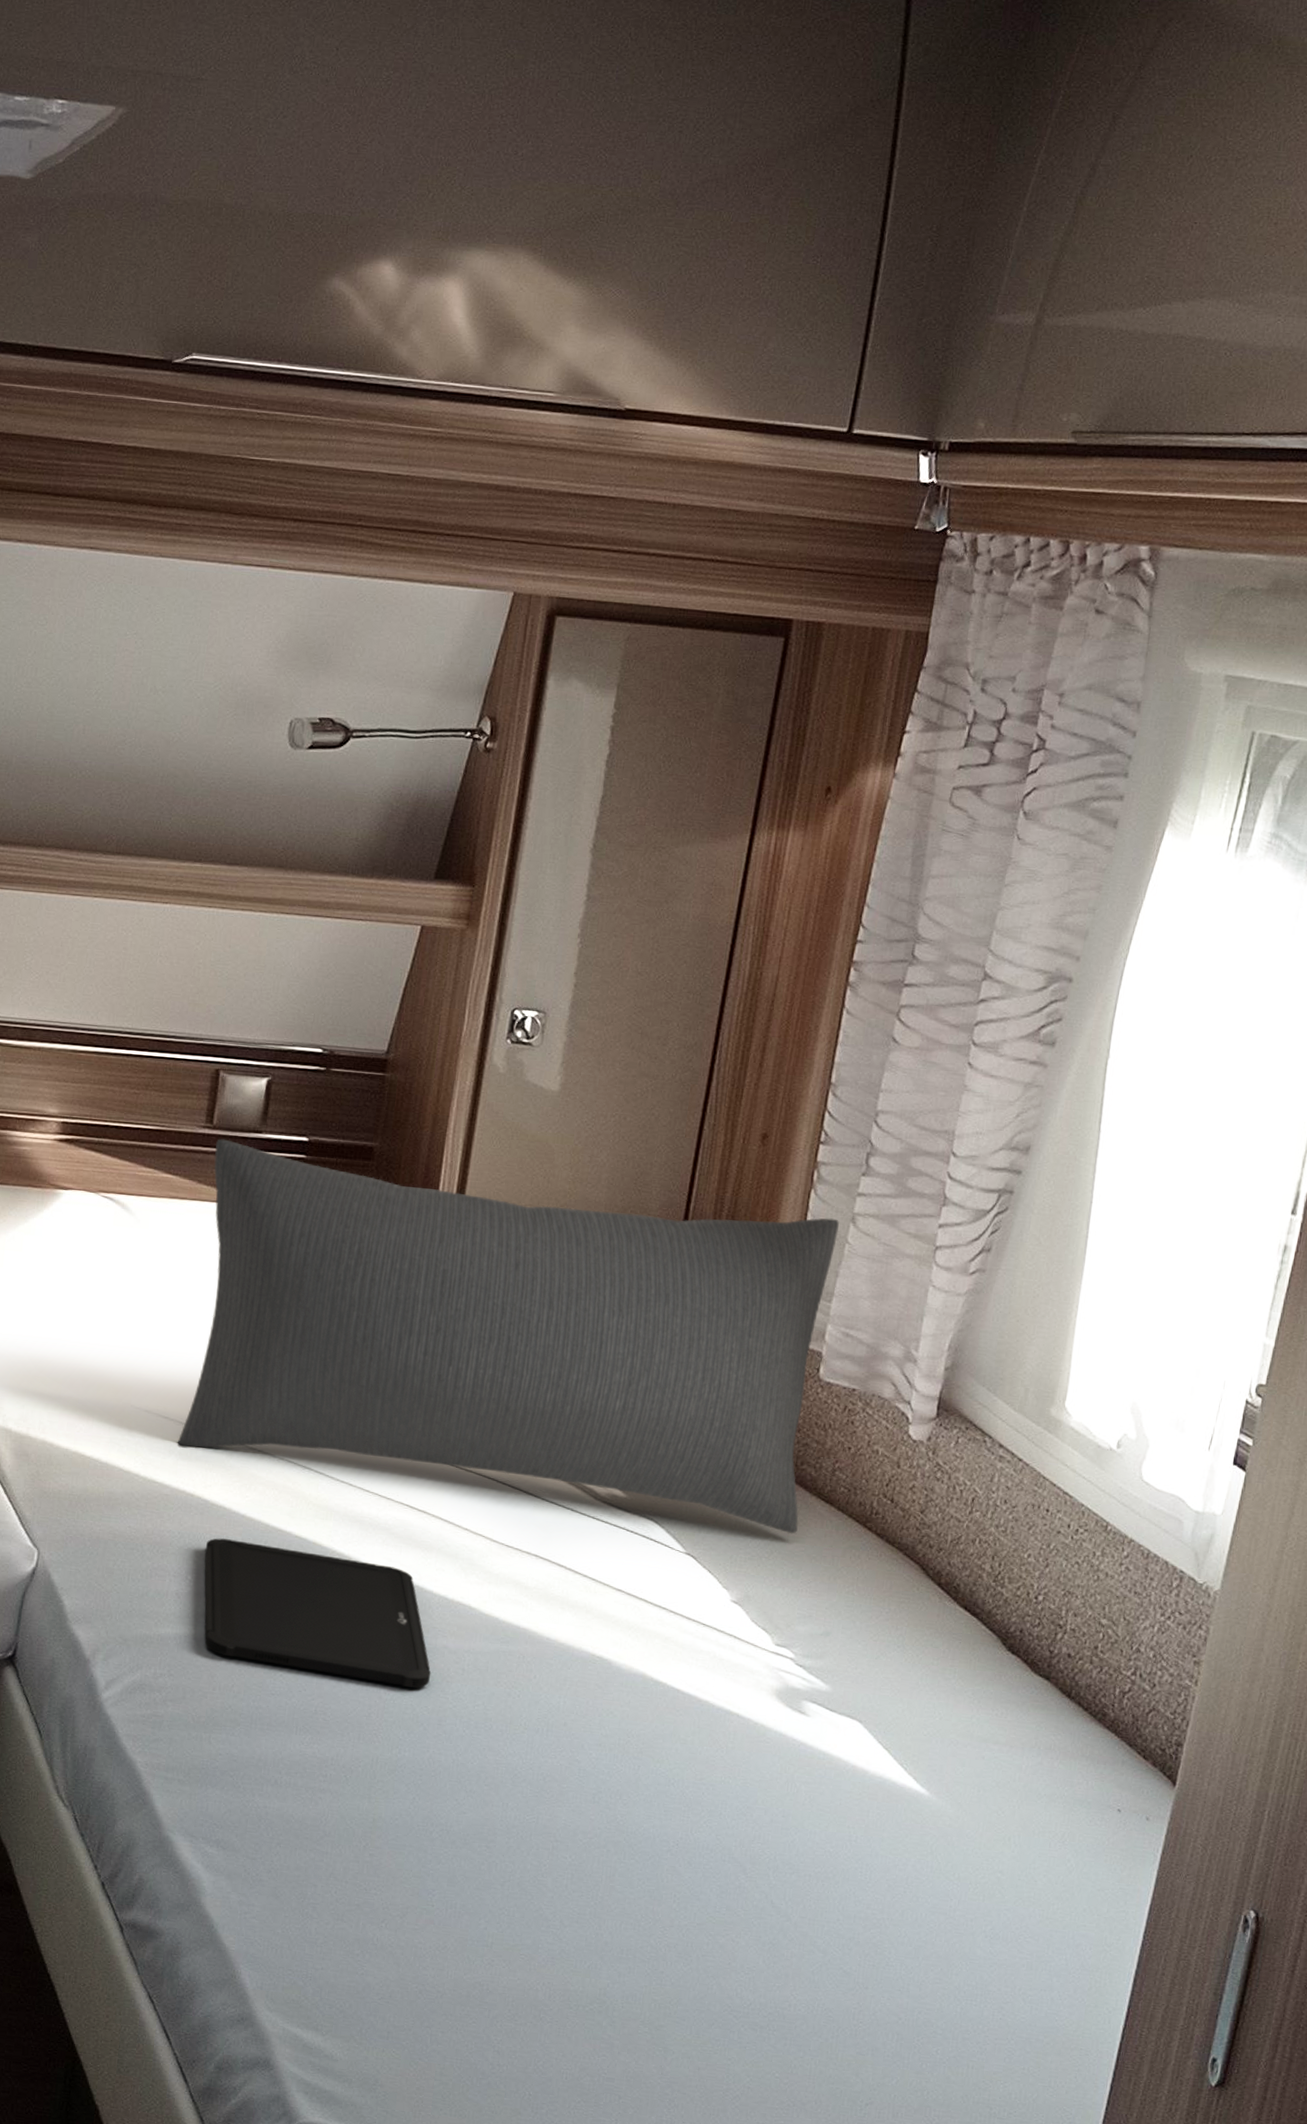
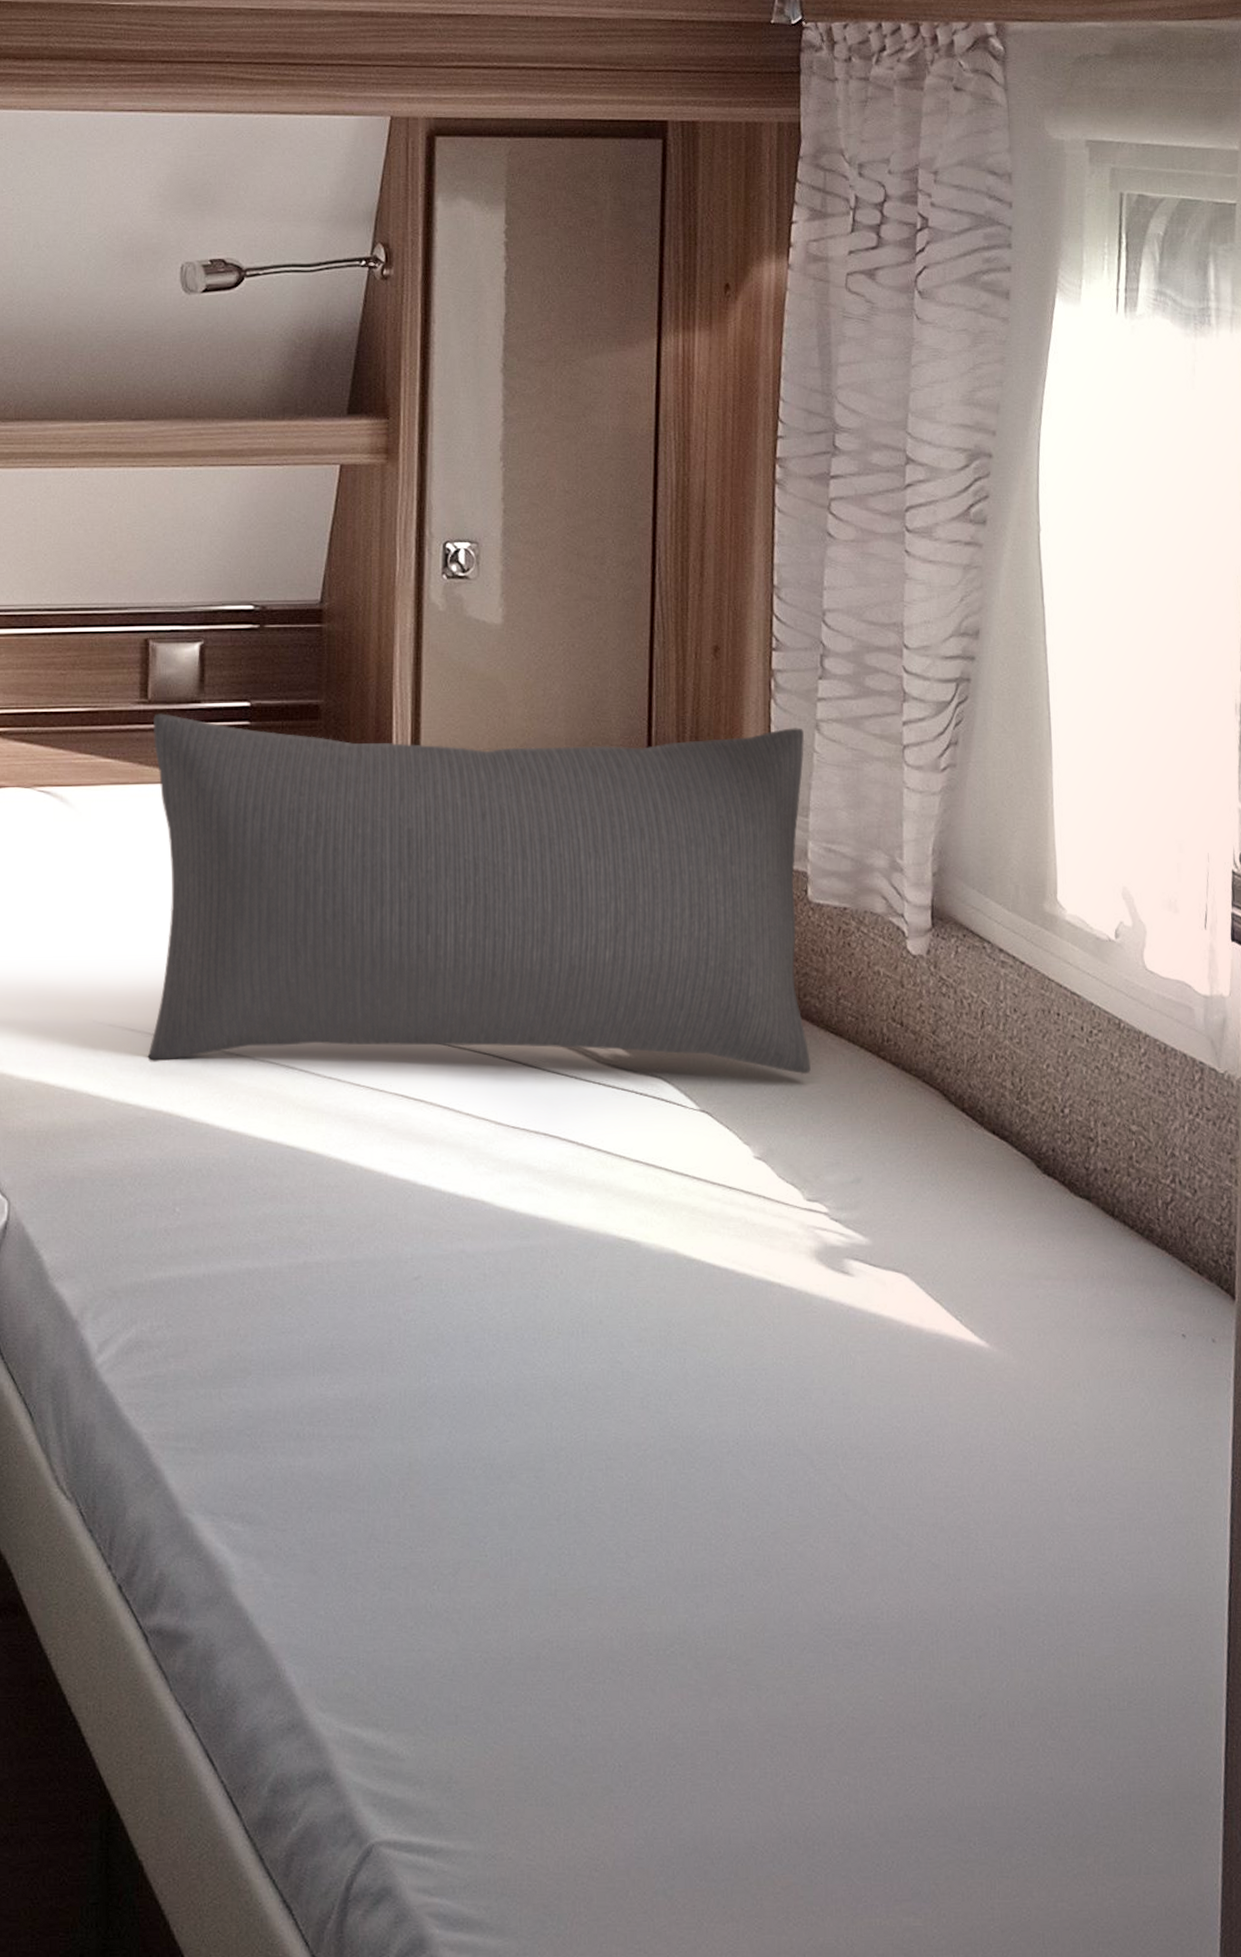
tablet: present [204,1537,431,1688] -> none [191,1158,451,1303]

